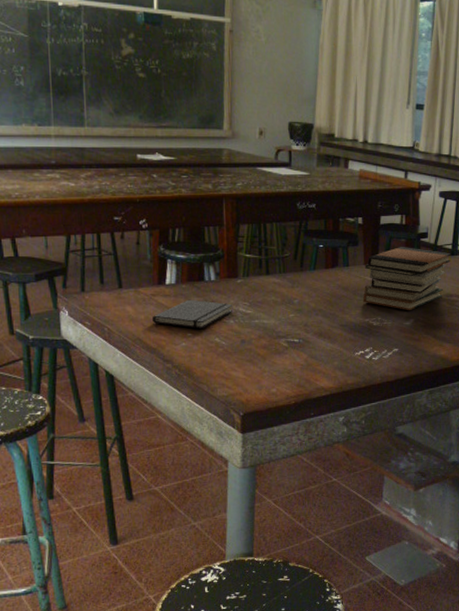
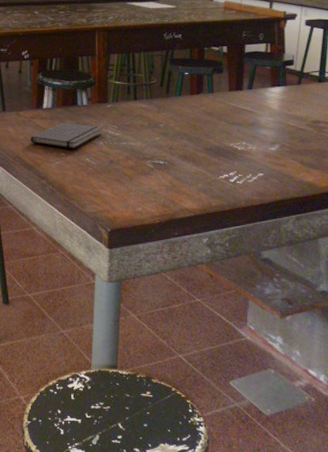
book stack: present [363,247,452,311] -> none [228,74,319,137]

